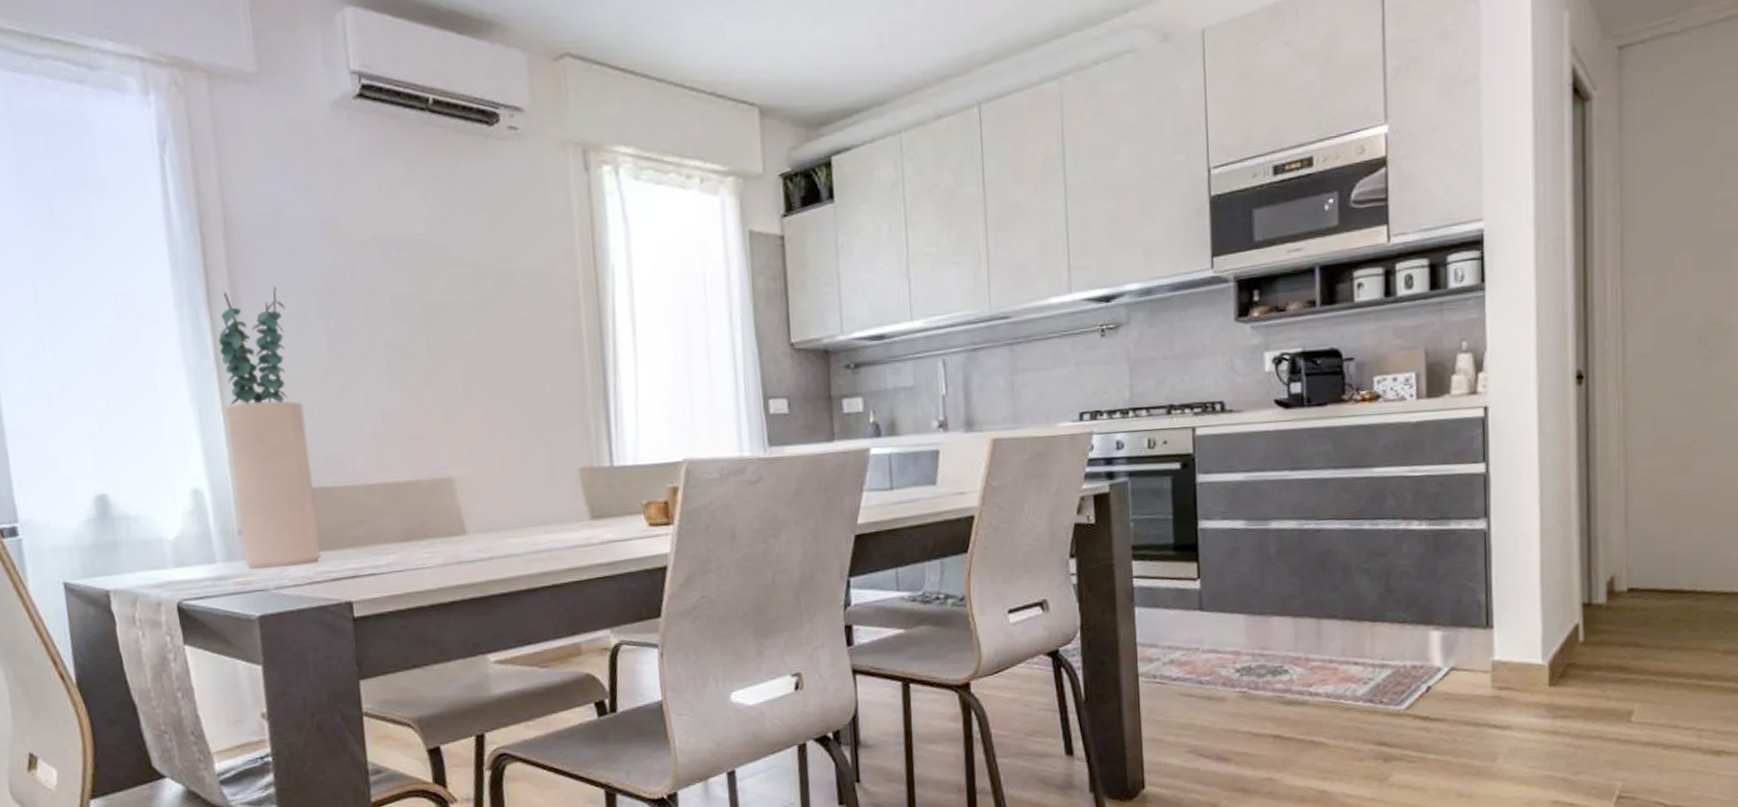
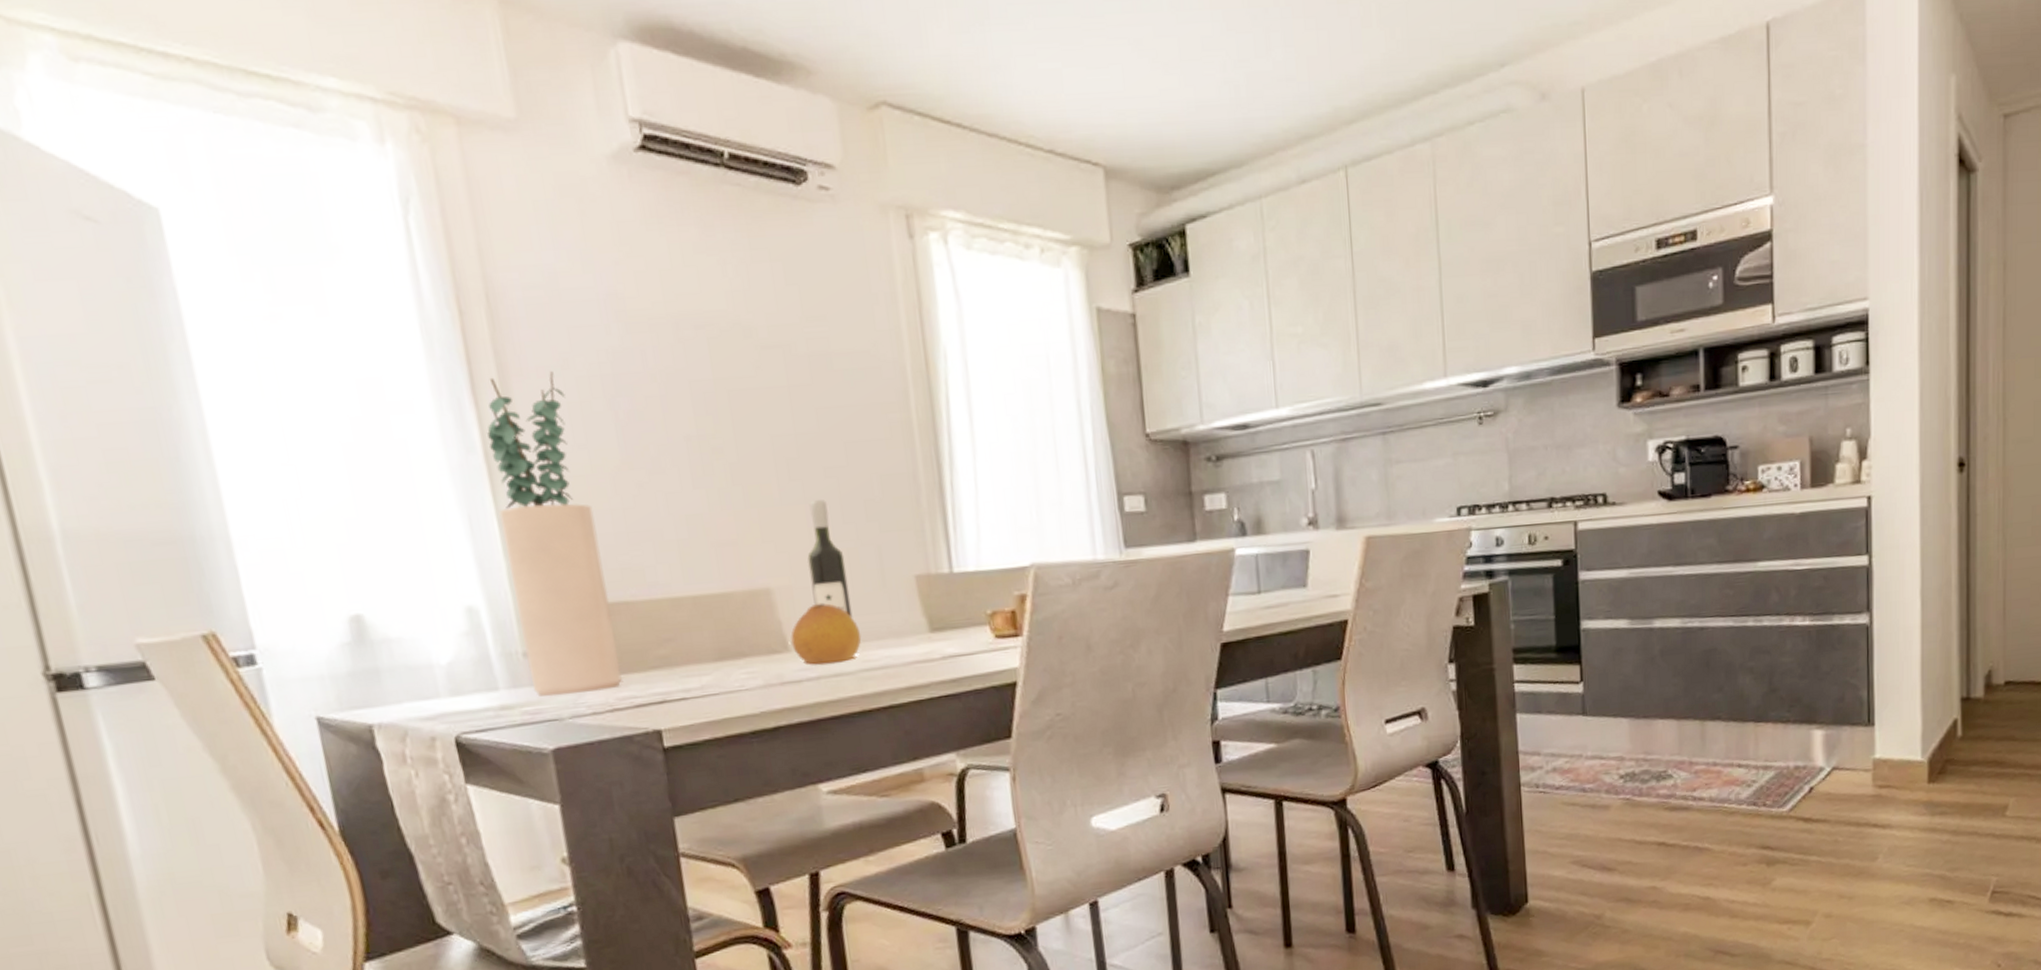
fruit: none [468,491,530,548] -> present [791,603,862,666]
bottle: none [485,400,523,506] -> present [807,500,853,618]

